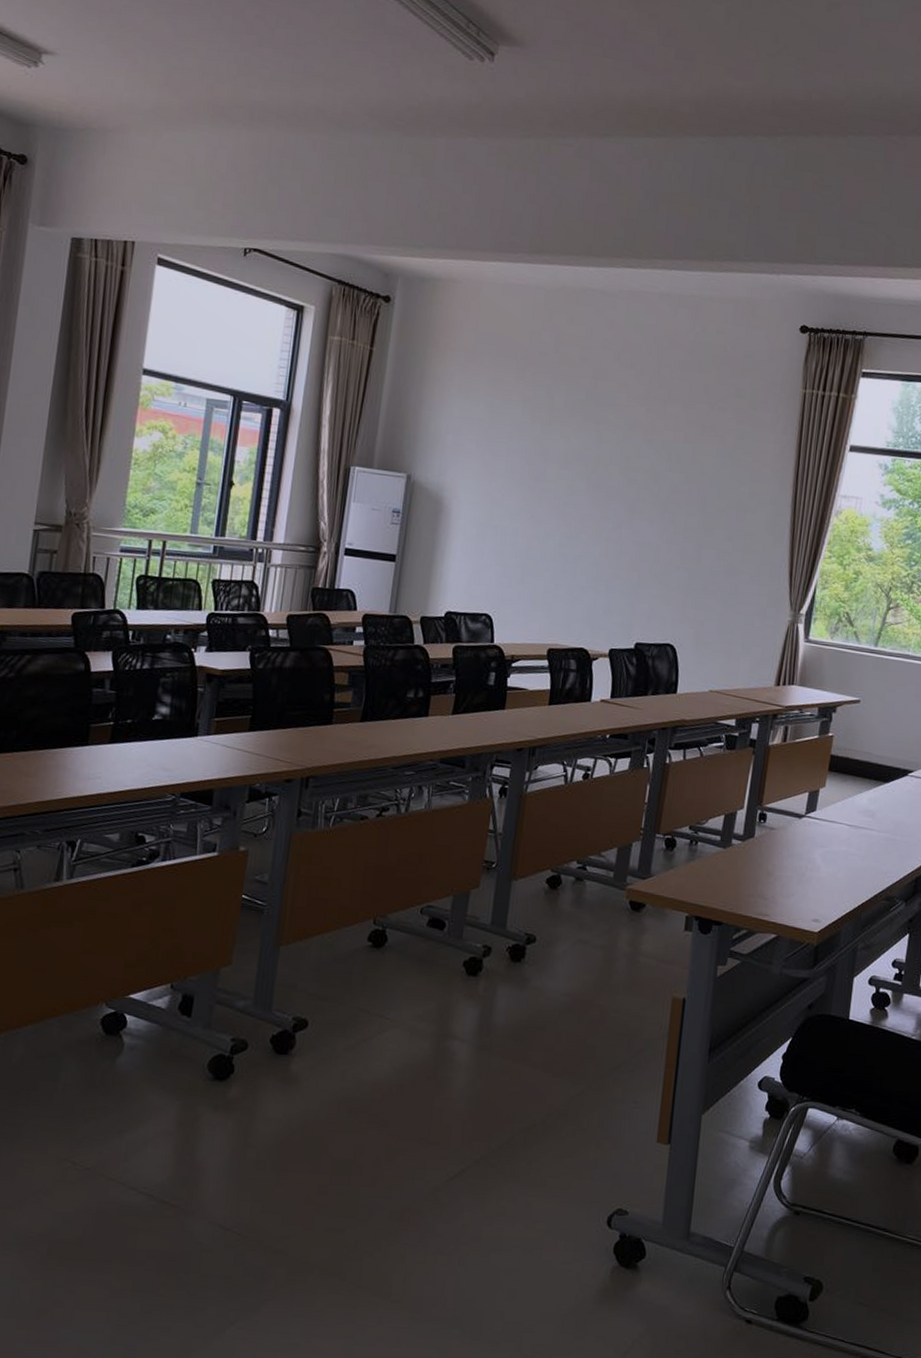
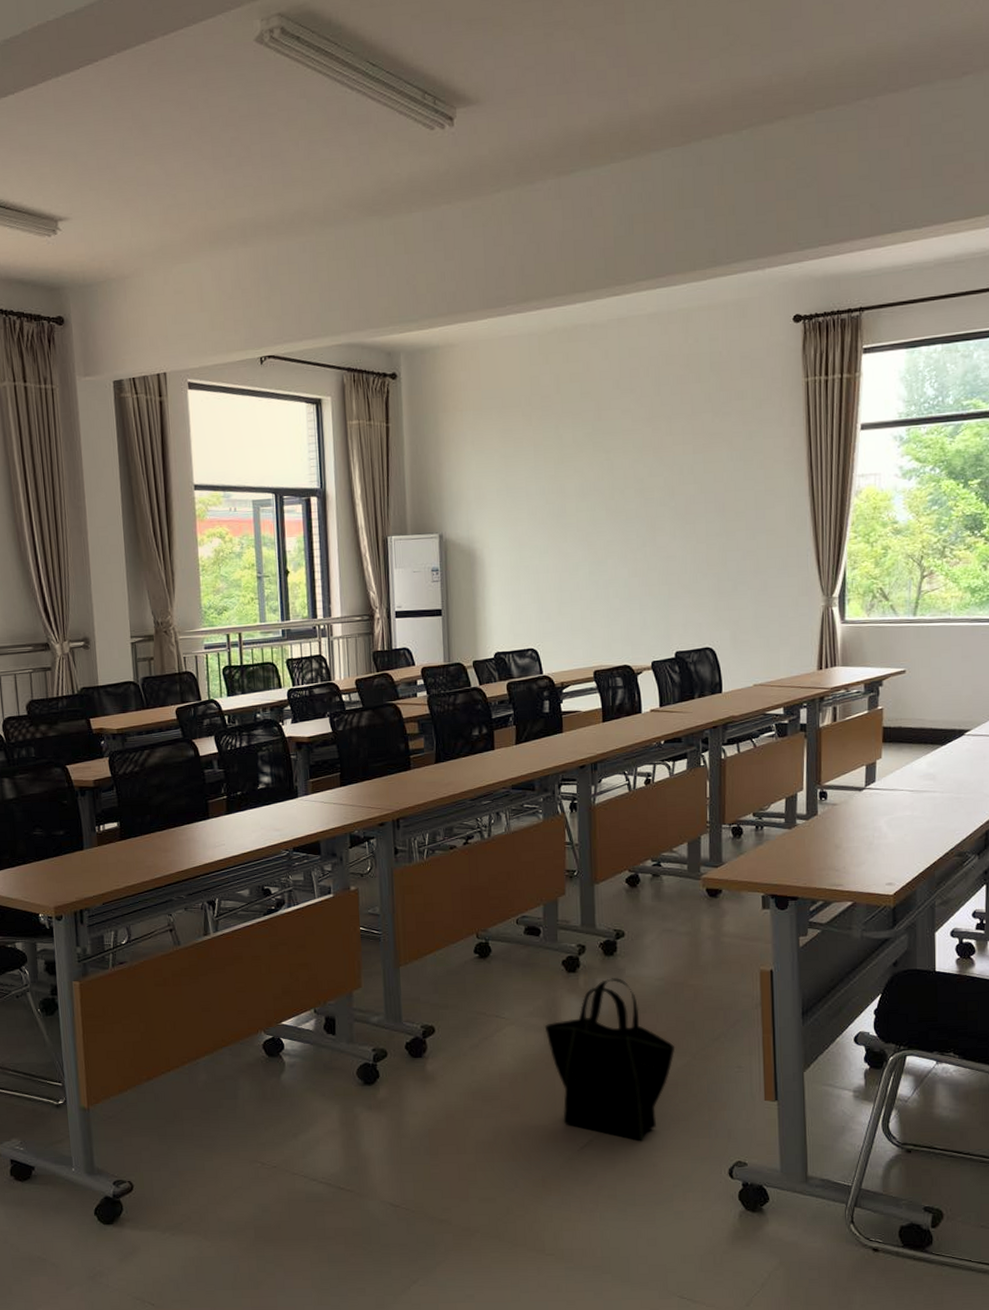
tote bag: none [431,987,571,1177] -> present [544,978,675,1142]

